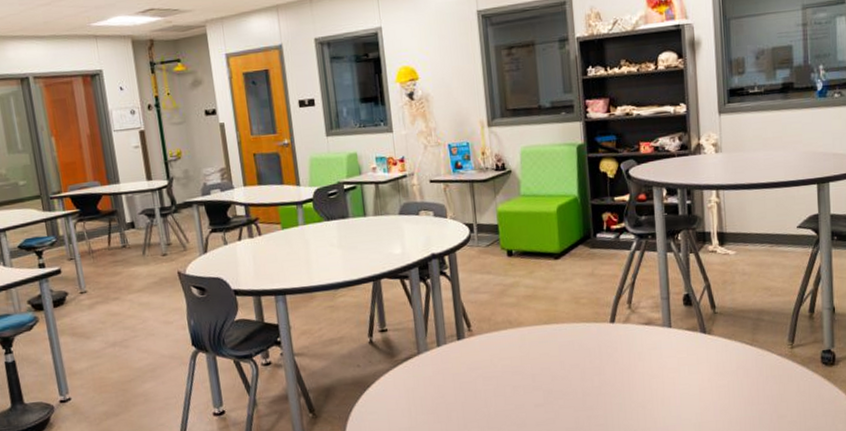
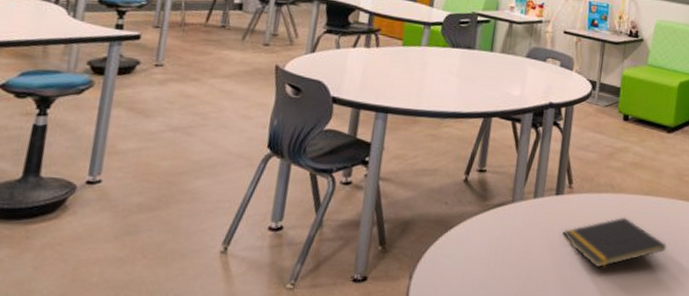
notepad: none [471,348,577,400] -> present [562,217,667,268]

